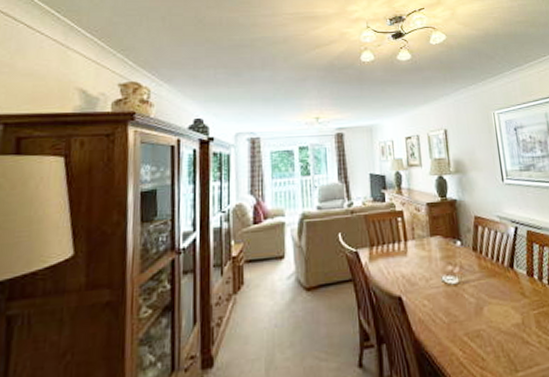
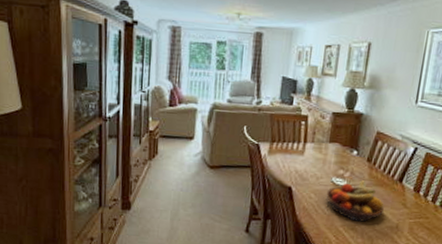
fruit bowl: none [440,273,504,326] -> present [326,180,384,222]

